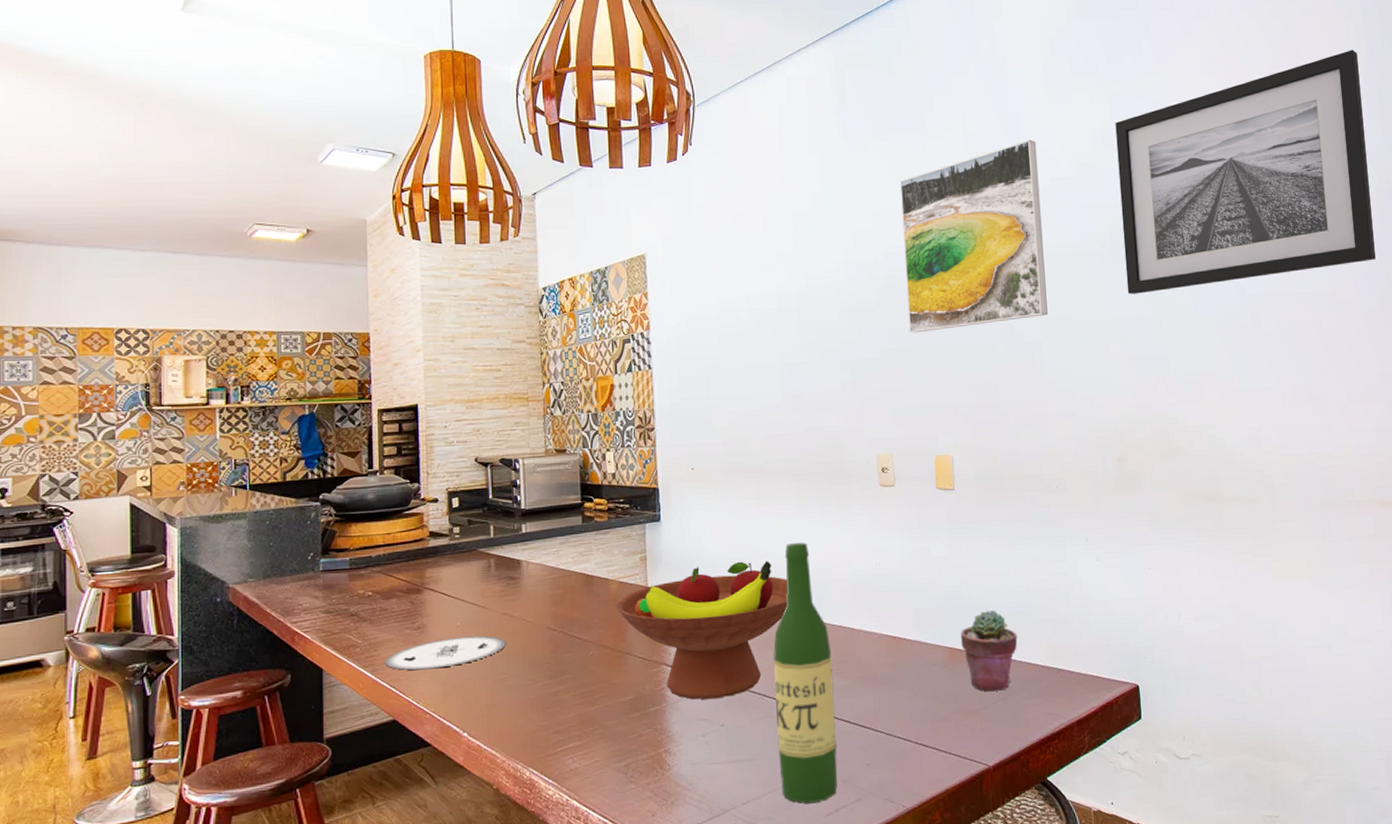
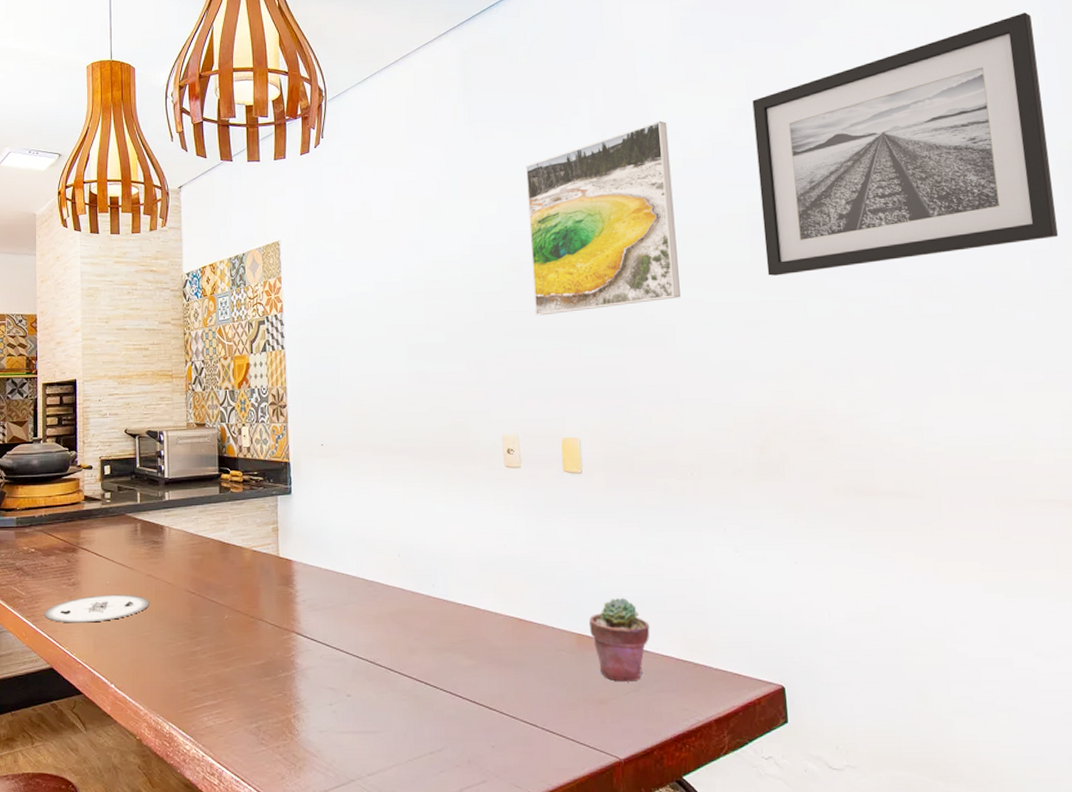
fruit bowl: present [615,561,788,700] -> none [248,536,414,670]
wine bottle: present [774,542,838,803] -> none [399,520,462,780]

